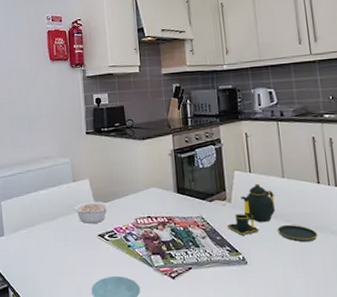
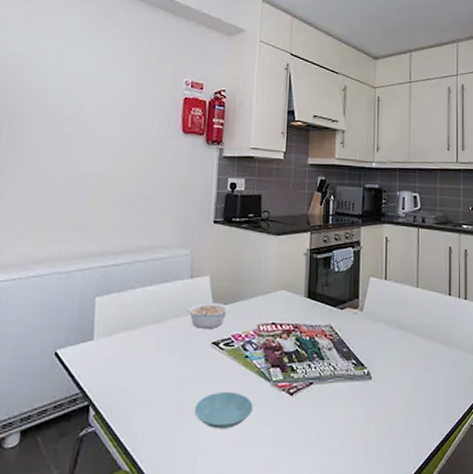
teapot: present [226,183,318,243] -> none [355,292,443,357]

